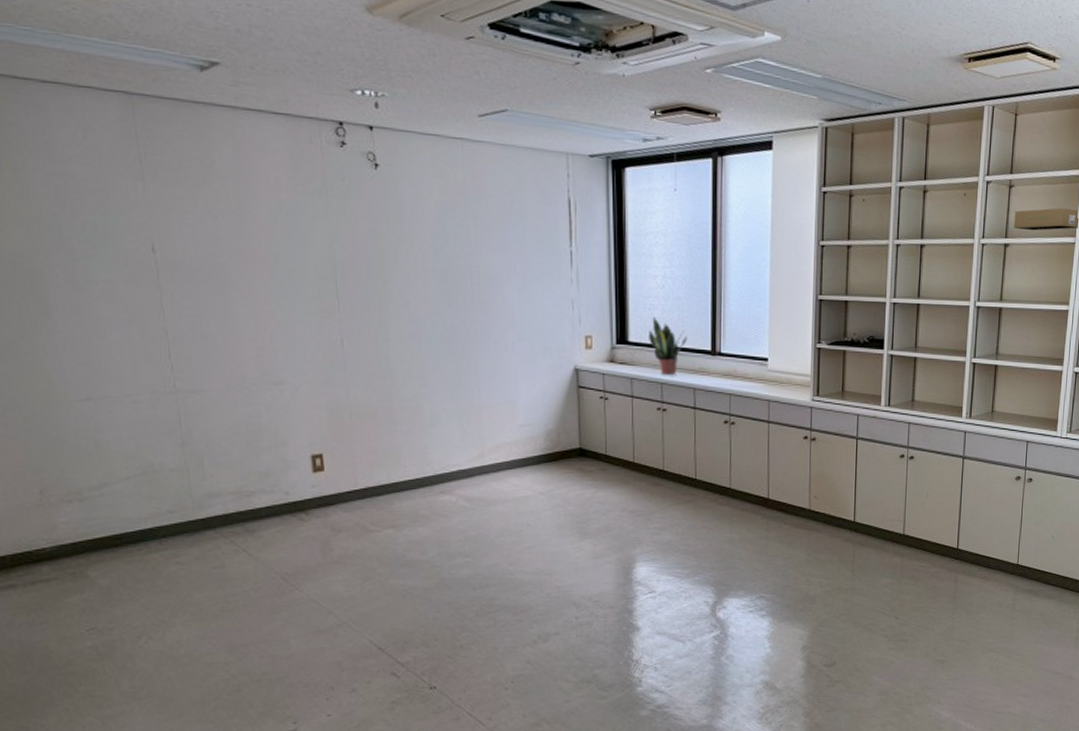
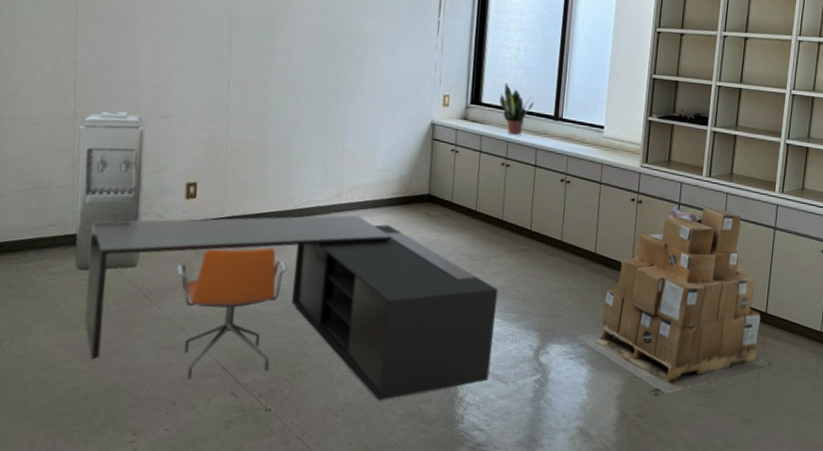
water dispenser: none [182,380,273,558] -> present [74,110,146,271]
office desk: none [214,476,666,670] -> present [84,215,499,401]
cardboard boxes: none [753,439,966,644] -> present [575,206,772,396]

